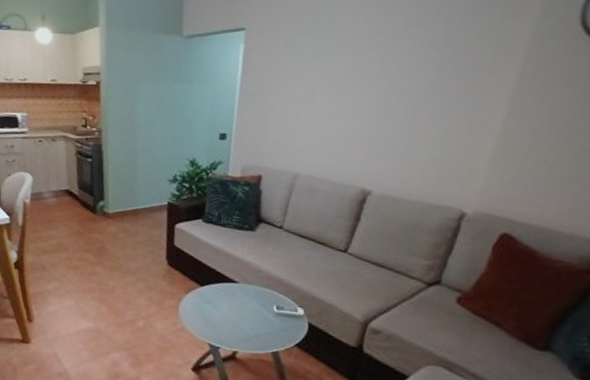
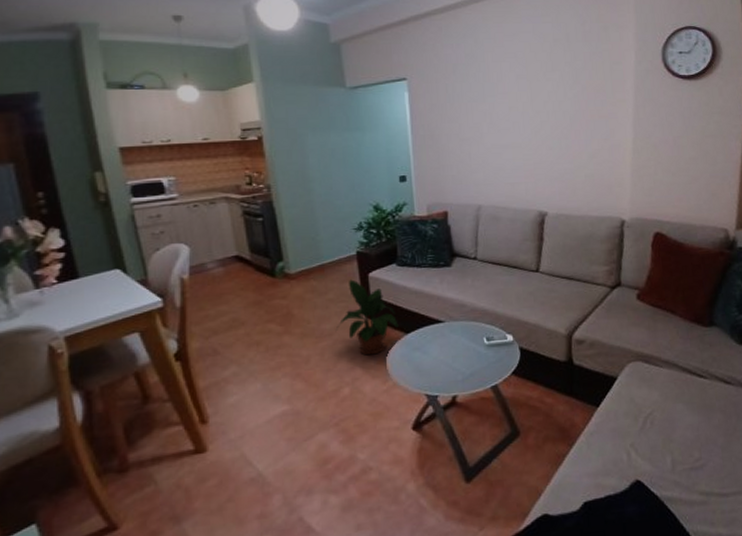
potted plant: none [140,227,195,299] -> present [336,279,399,356]

